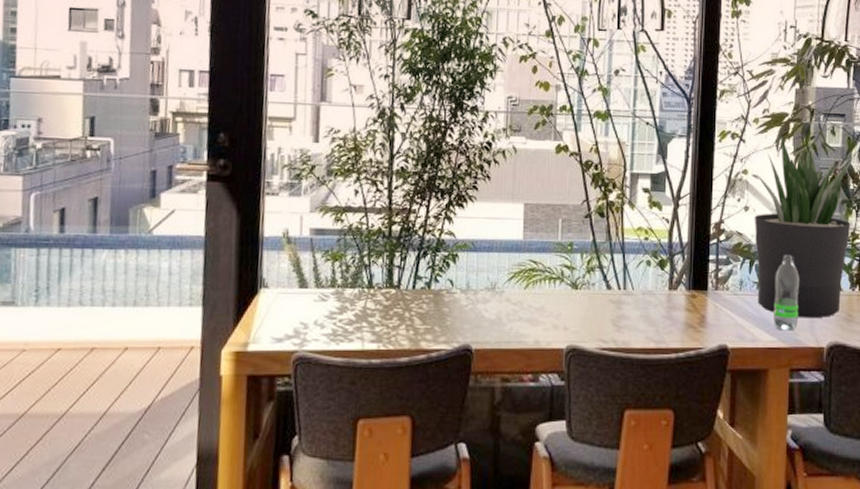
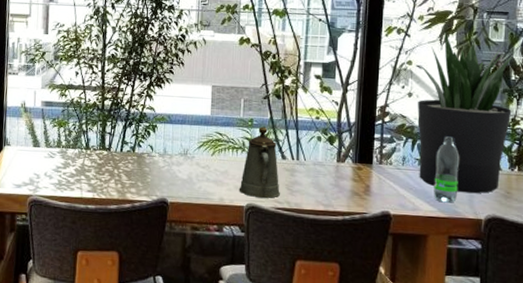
coffee pot: none [557,251,605,337] -> present [239,126,280,198]

